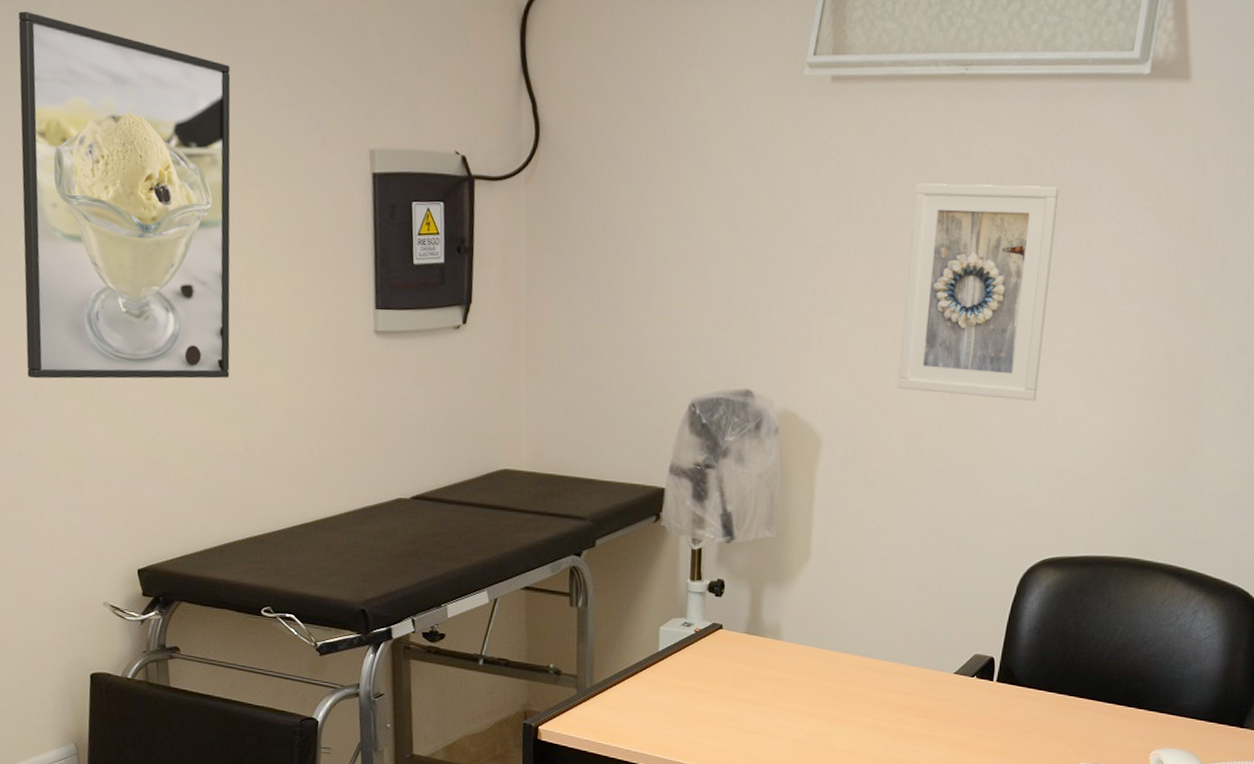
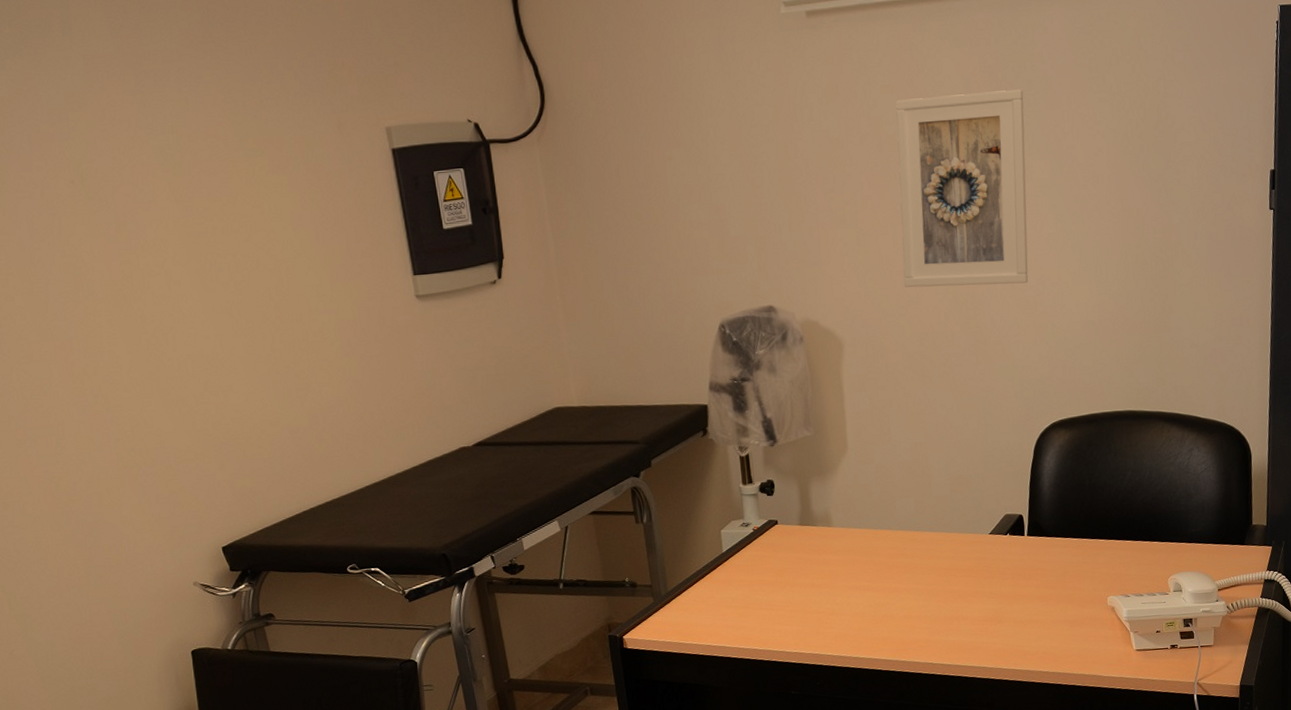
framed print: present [18,11,231,379] -> none [21,33,283,382]

